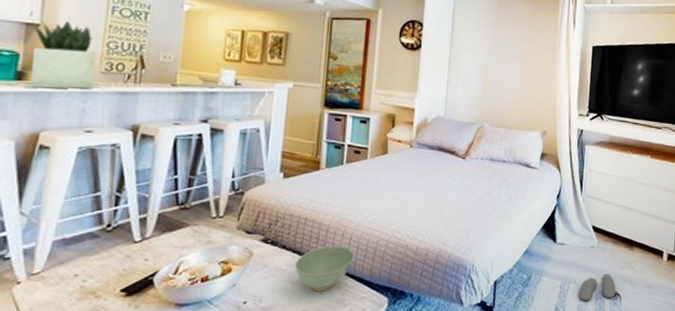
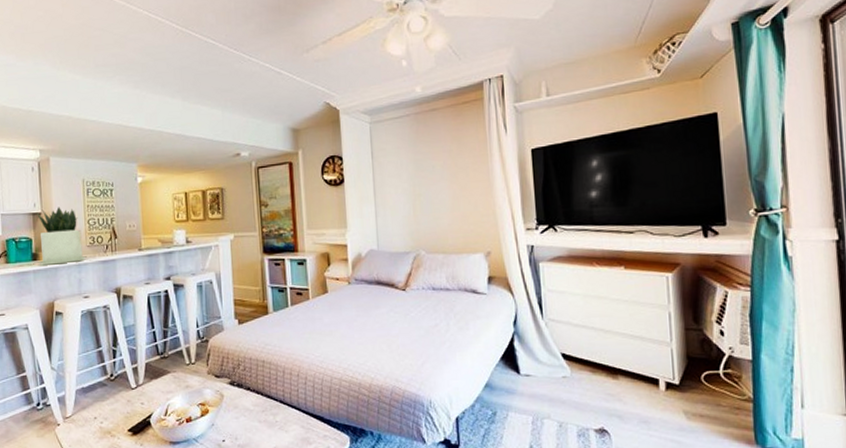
bowl: present [294,246,355,292] -> none [259,386,313,430]
slippers: present [578,273,616,301] -> none [555,407,603,439]

